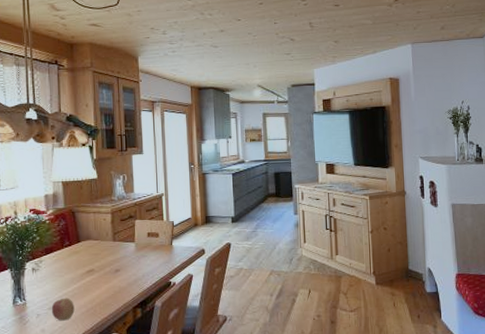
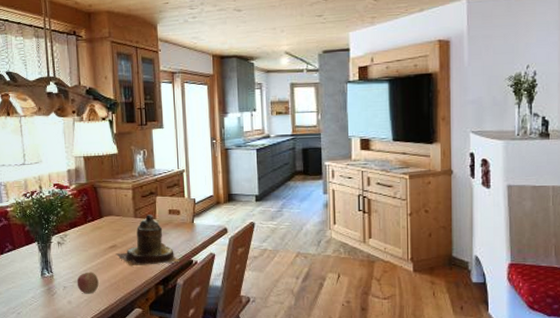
teapot: none [92,238,159,291] -> present [115,215,180,267]

